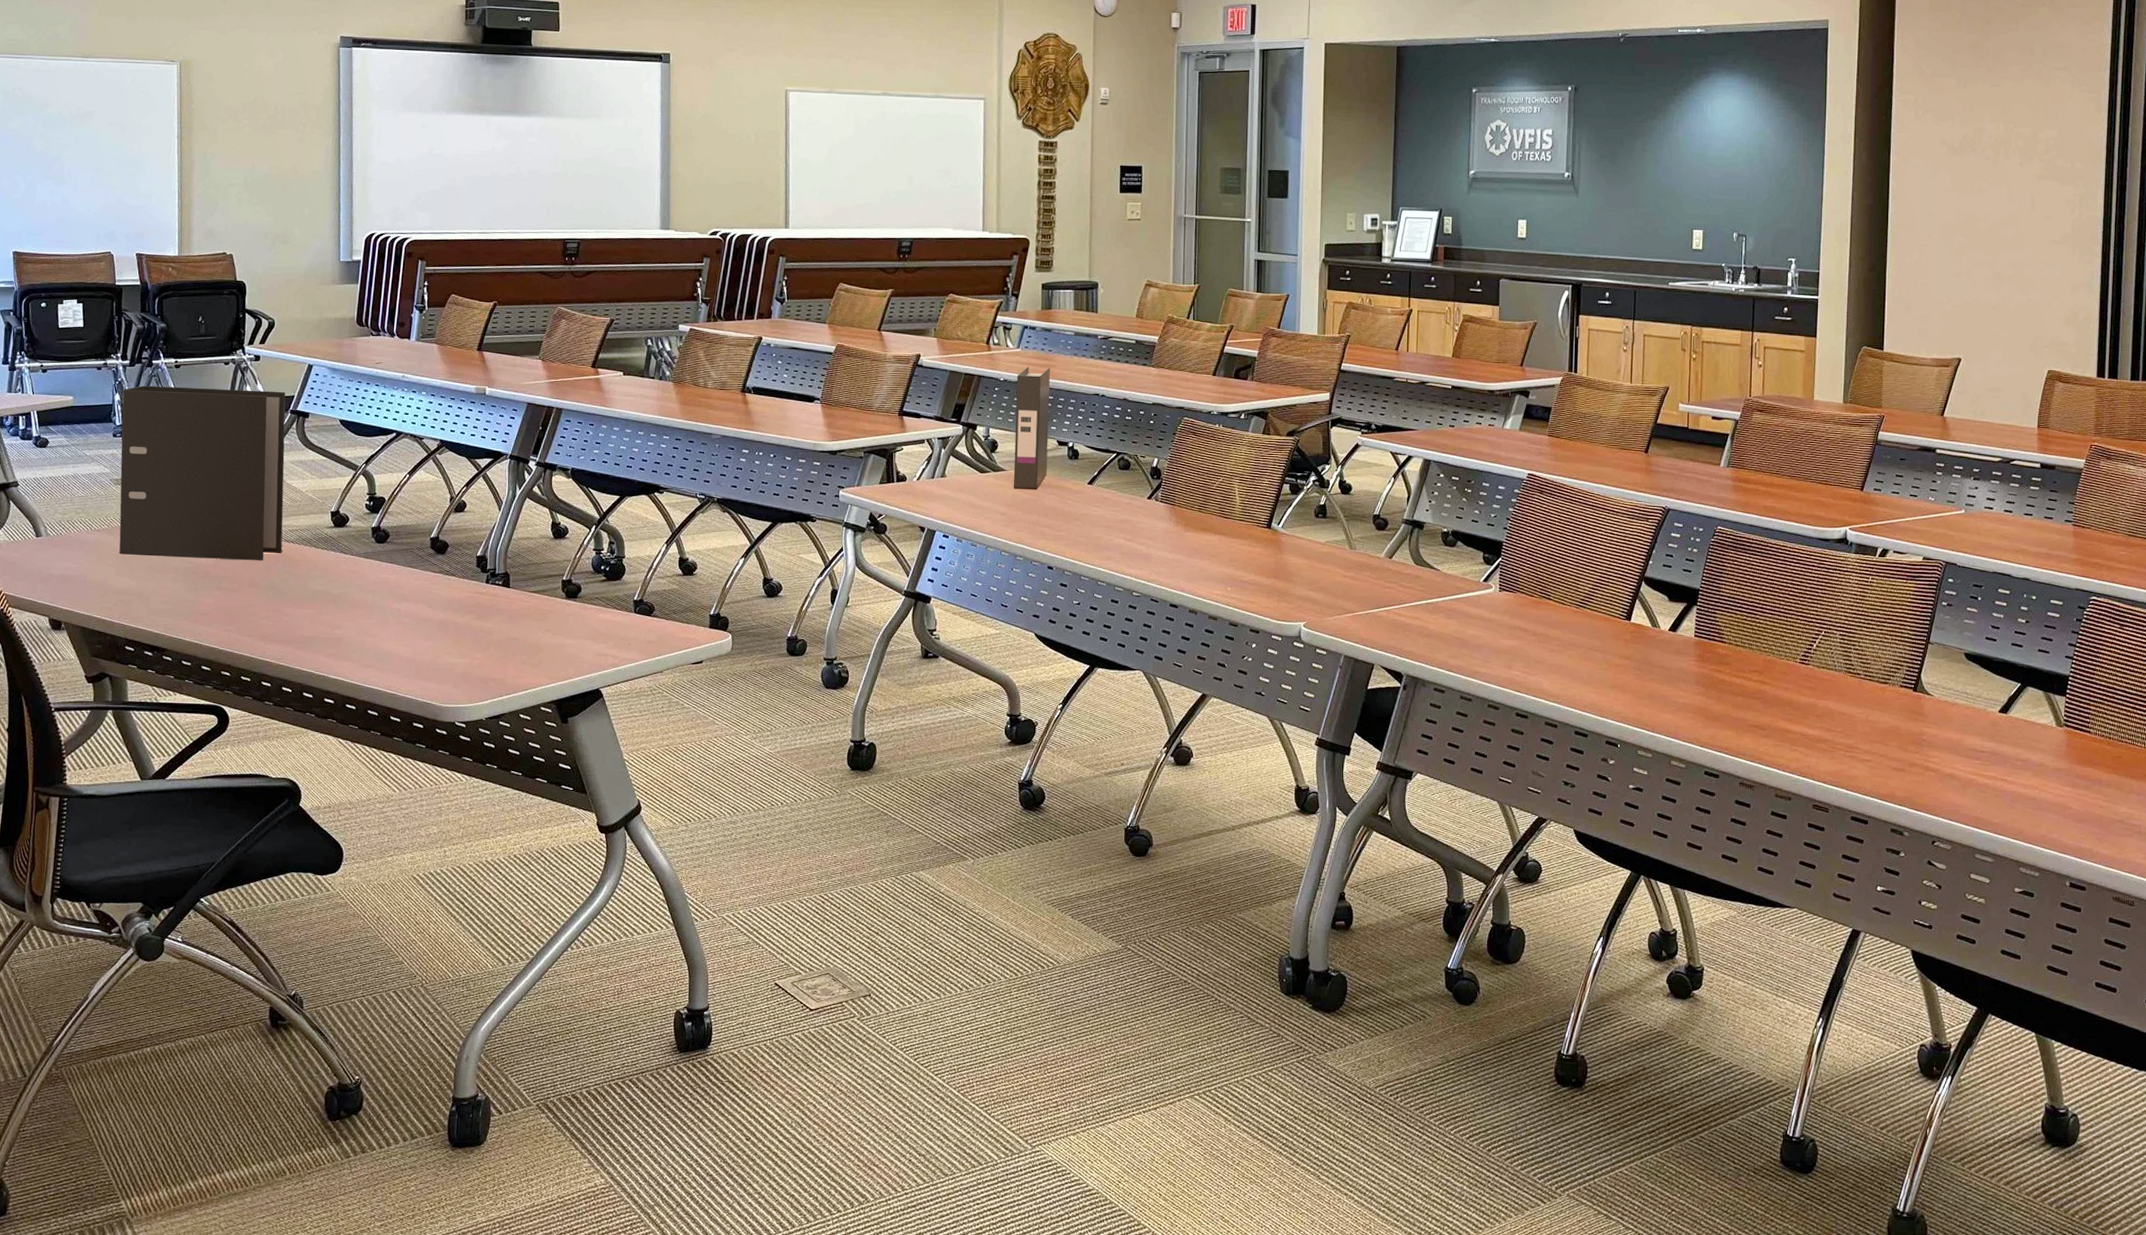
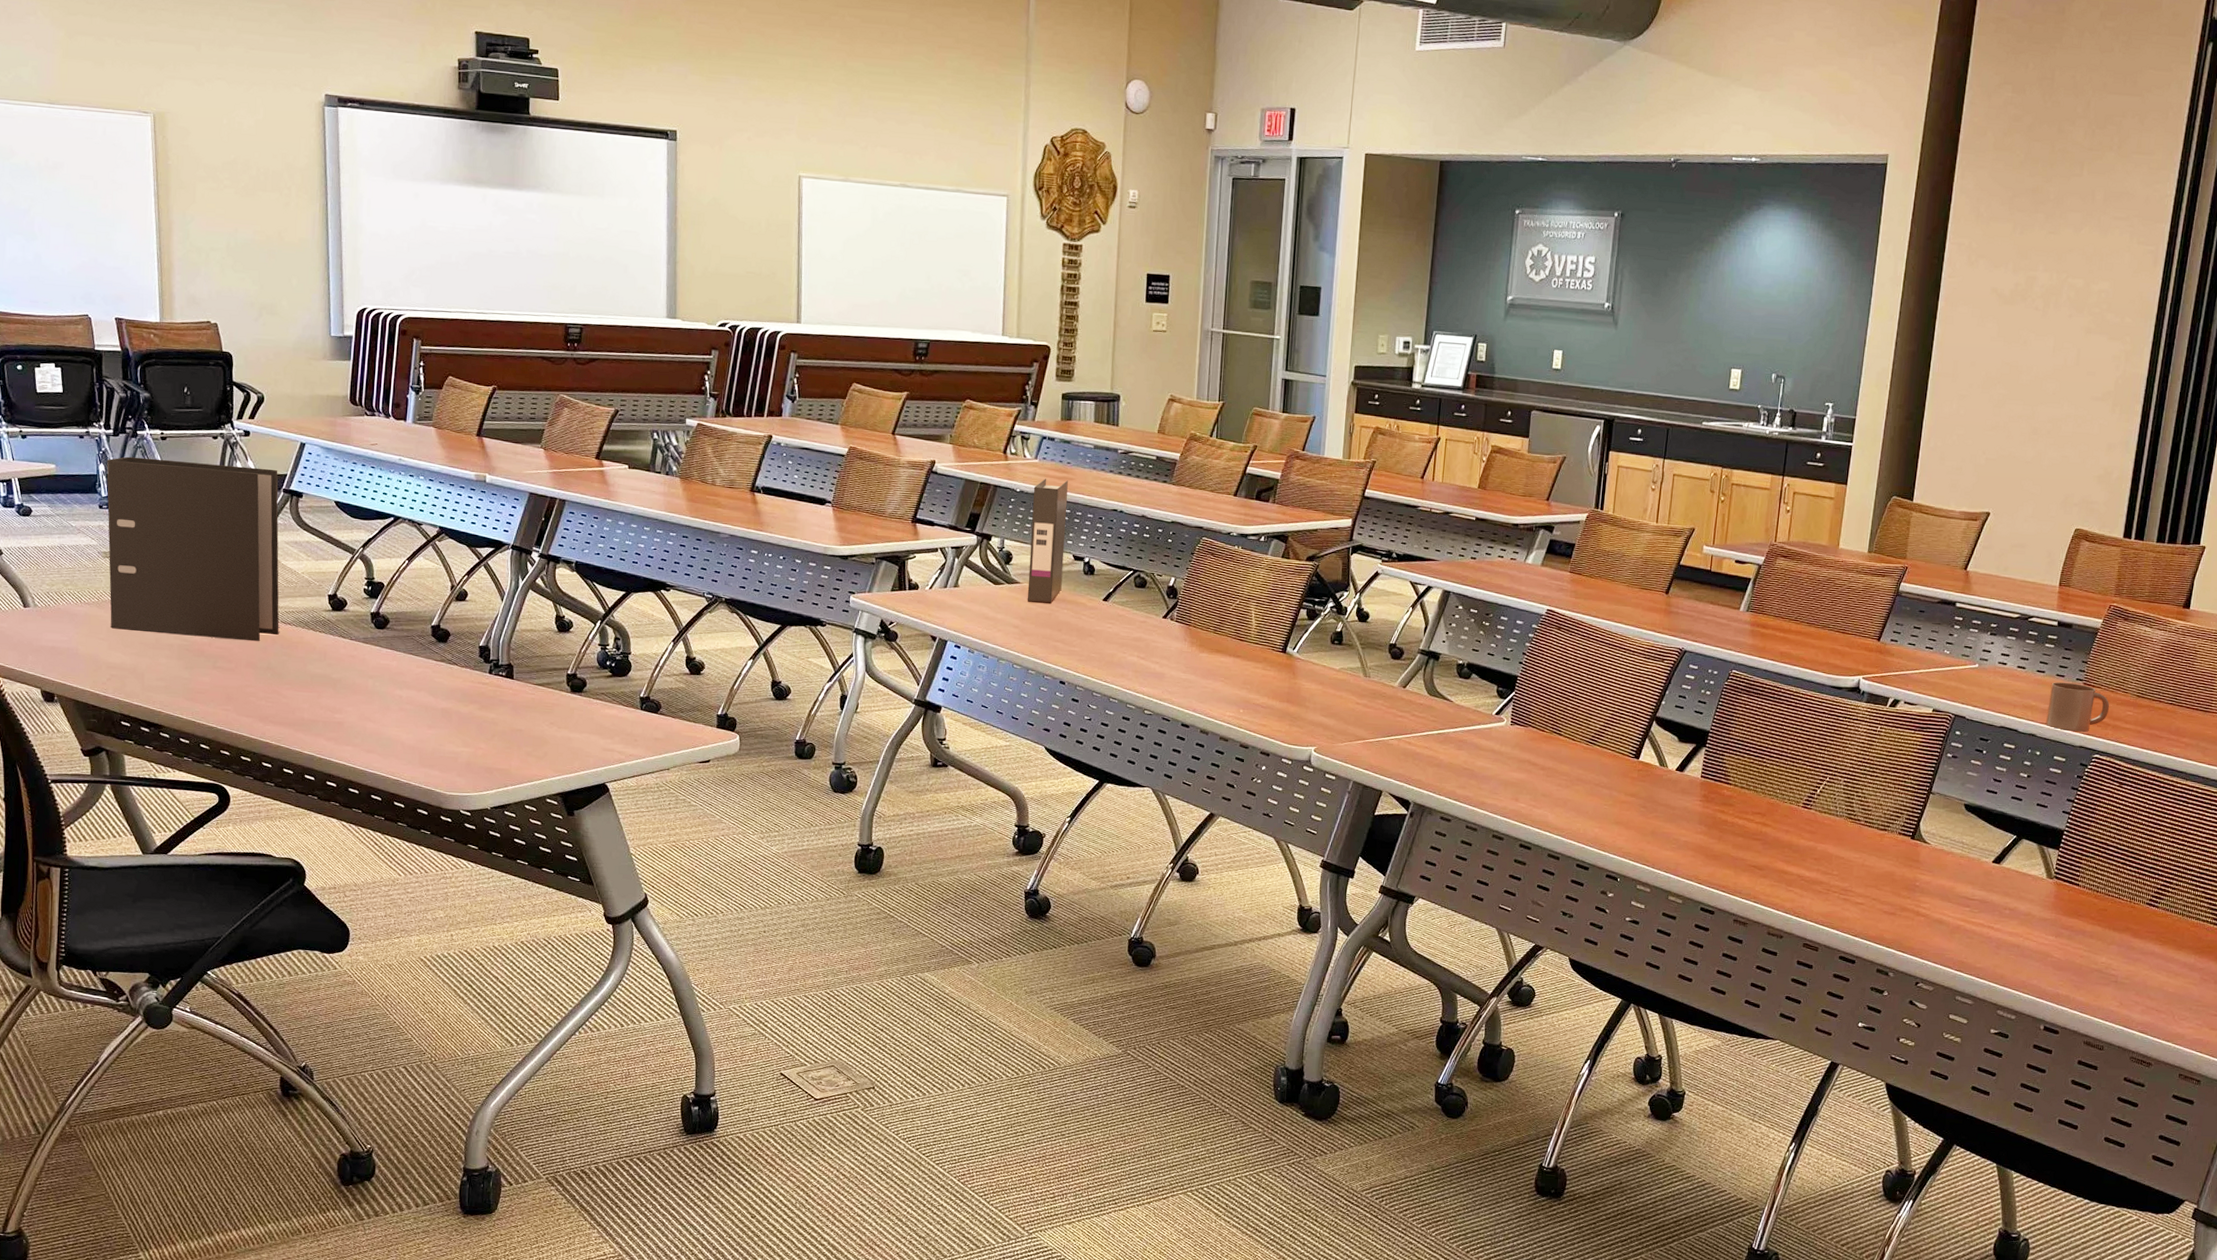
mug: none [2038,524,2102,574] -> present [2045,682,2110,732]

